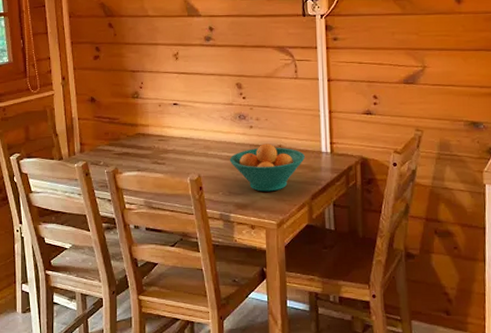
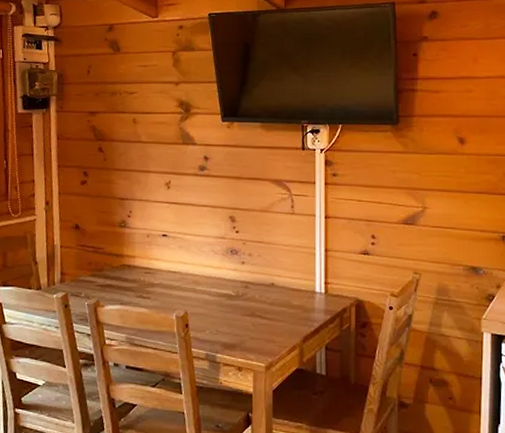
fruit bowl: present [229,143,305,192] -> none [218,281,298,332]

